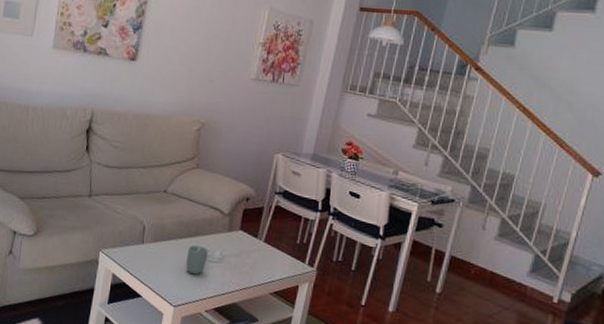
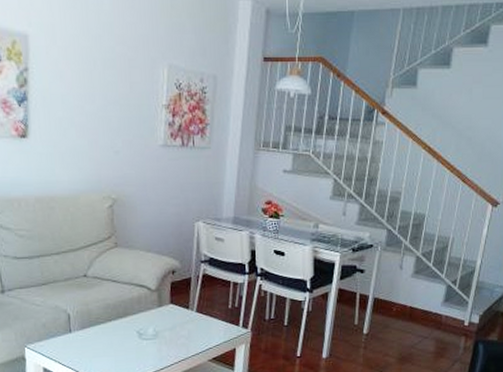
cup: present [186,245,208,275] -> none [119,325,141,355]

